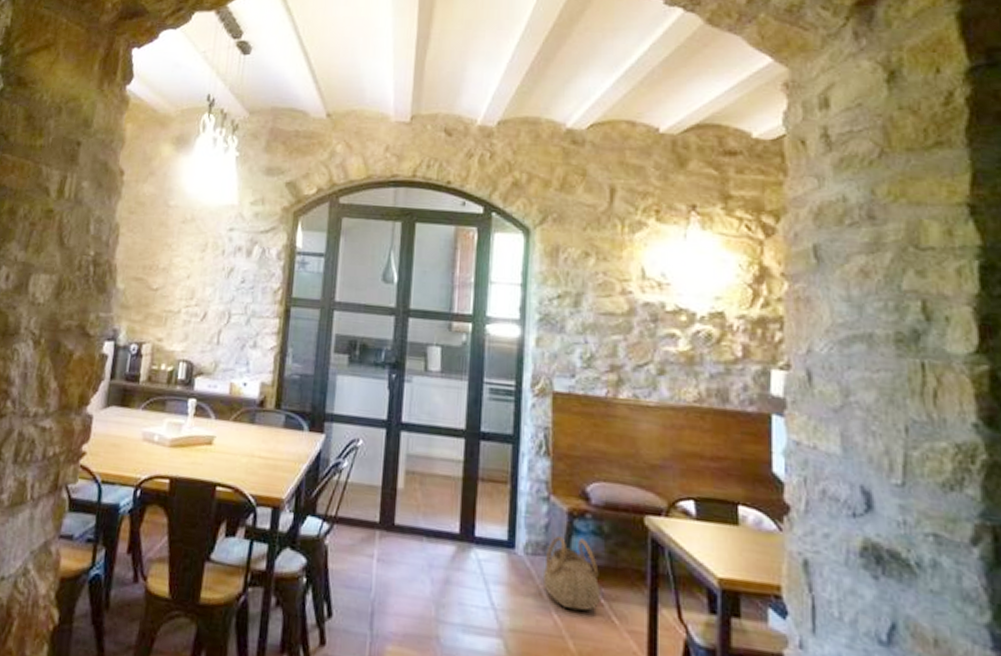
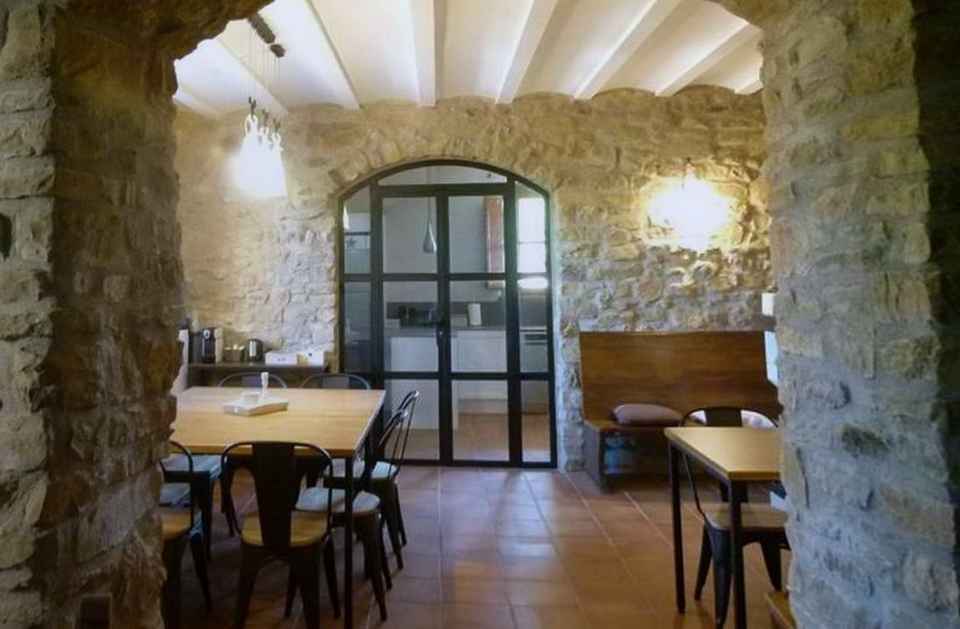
basket: present [542,535,600,611] -> none [582,452,632,513]

